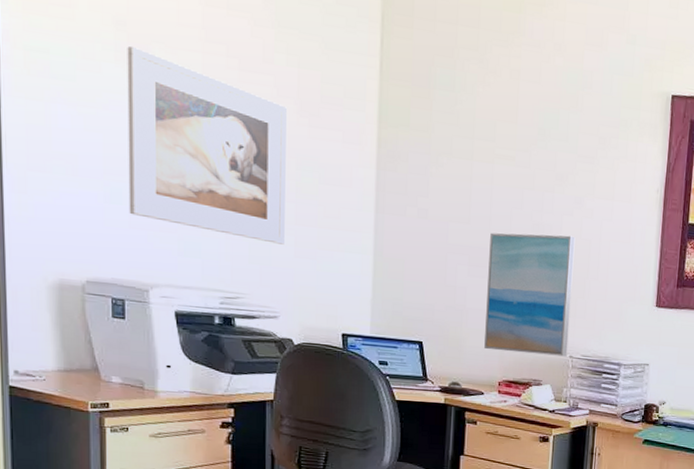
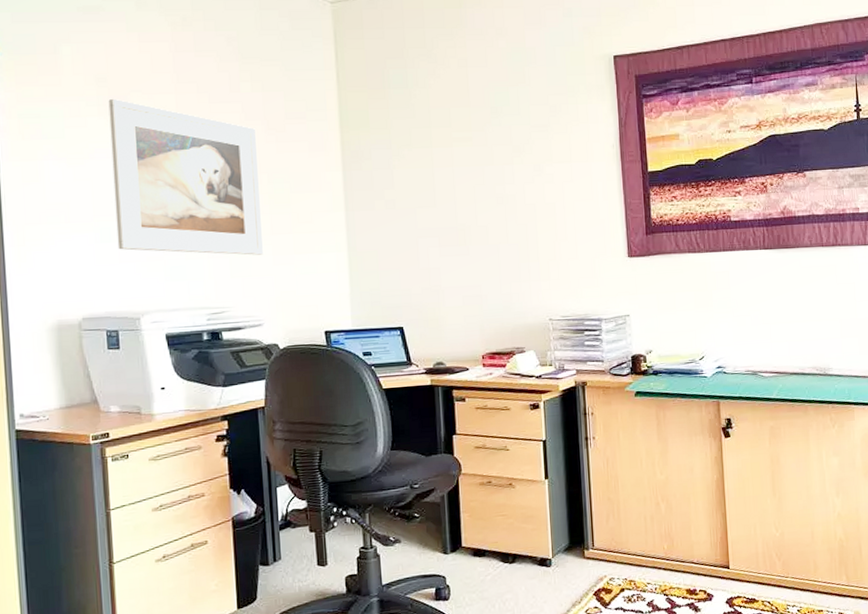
wall art: present [484,232,575,357] -> none [457,202,547,325]

